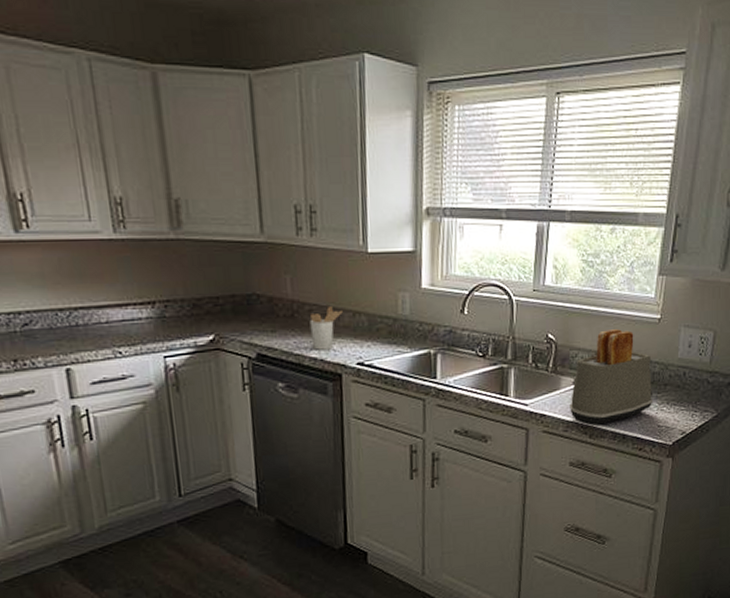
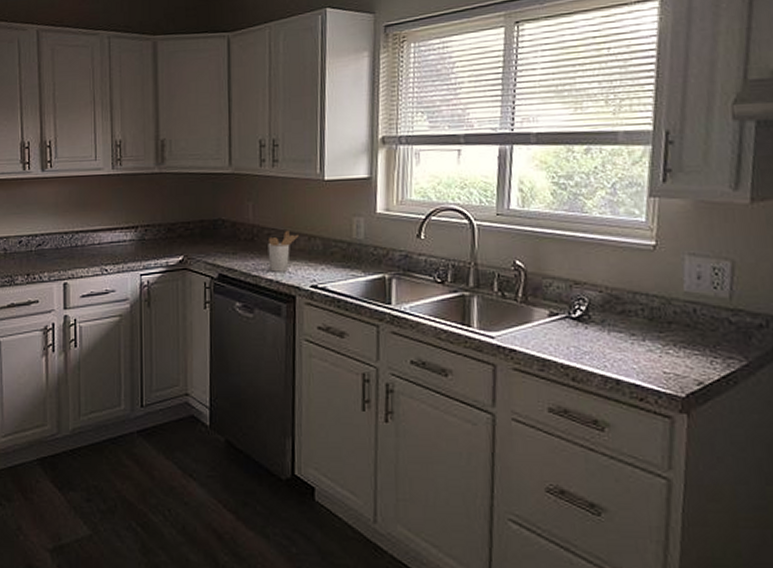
toaster: present [570,329,654,426] -> none [545,257,655,366]

